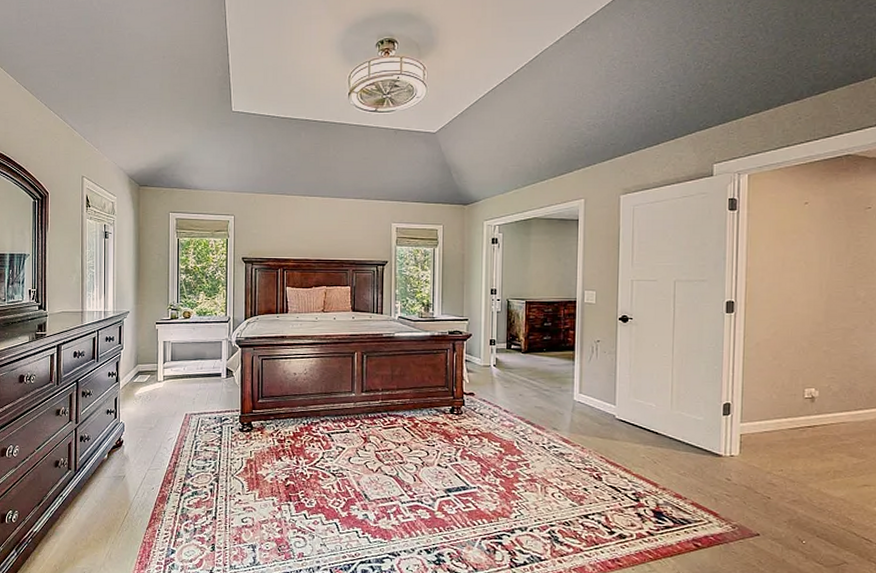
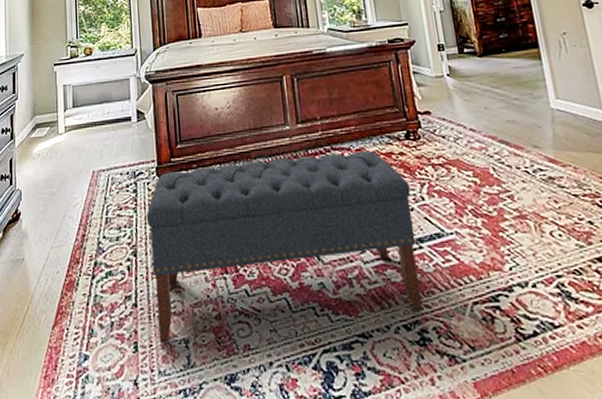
bench: none [228,418,447,545] -> present [146,150,422,341]

